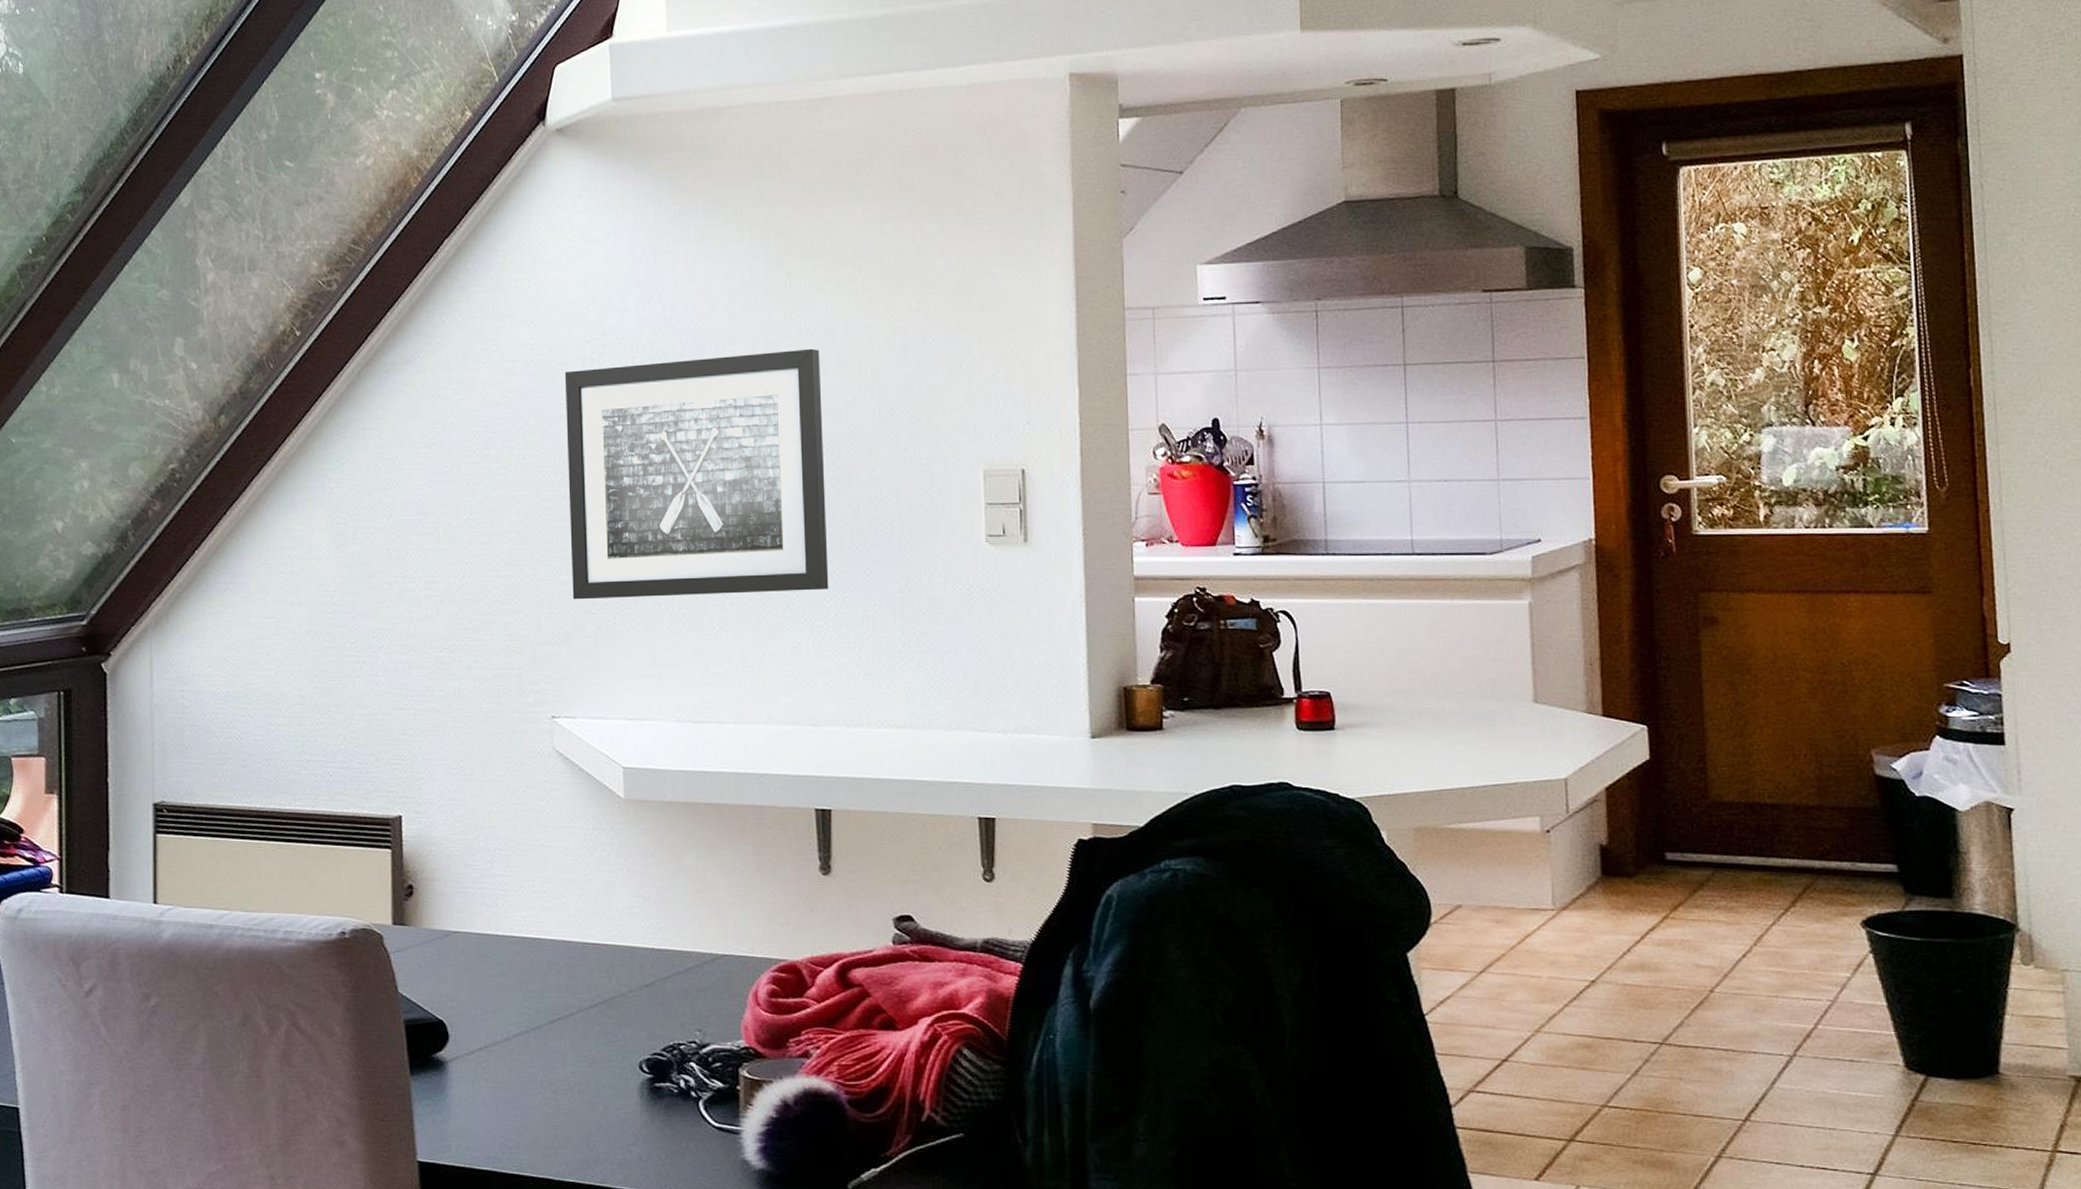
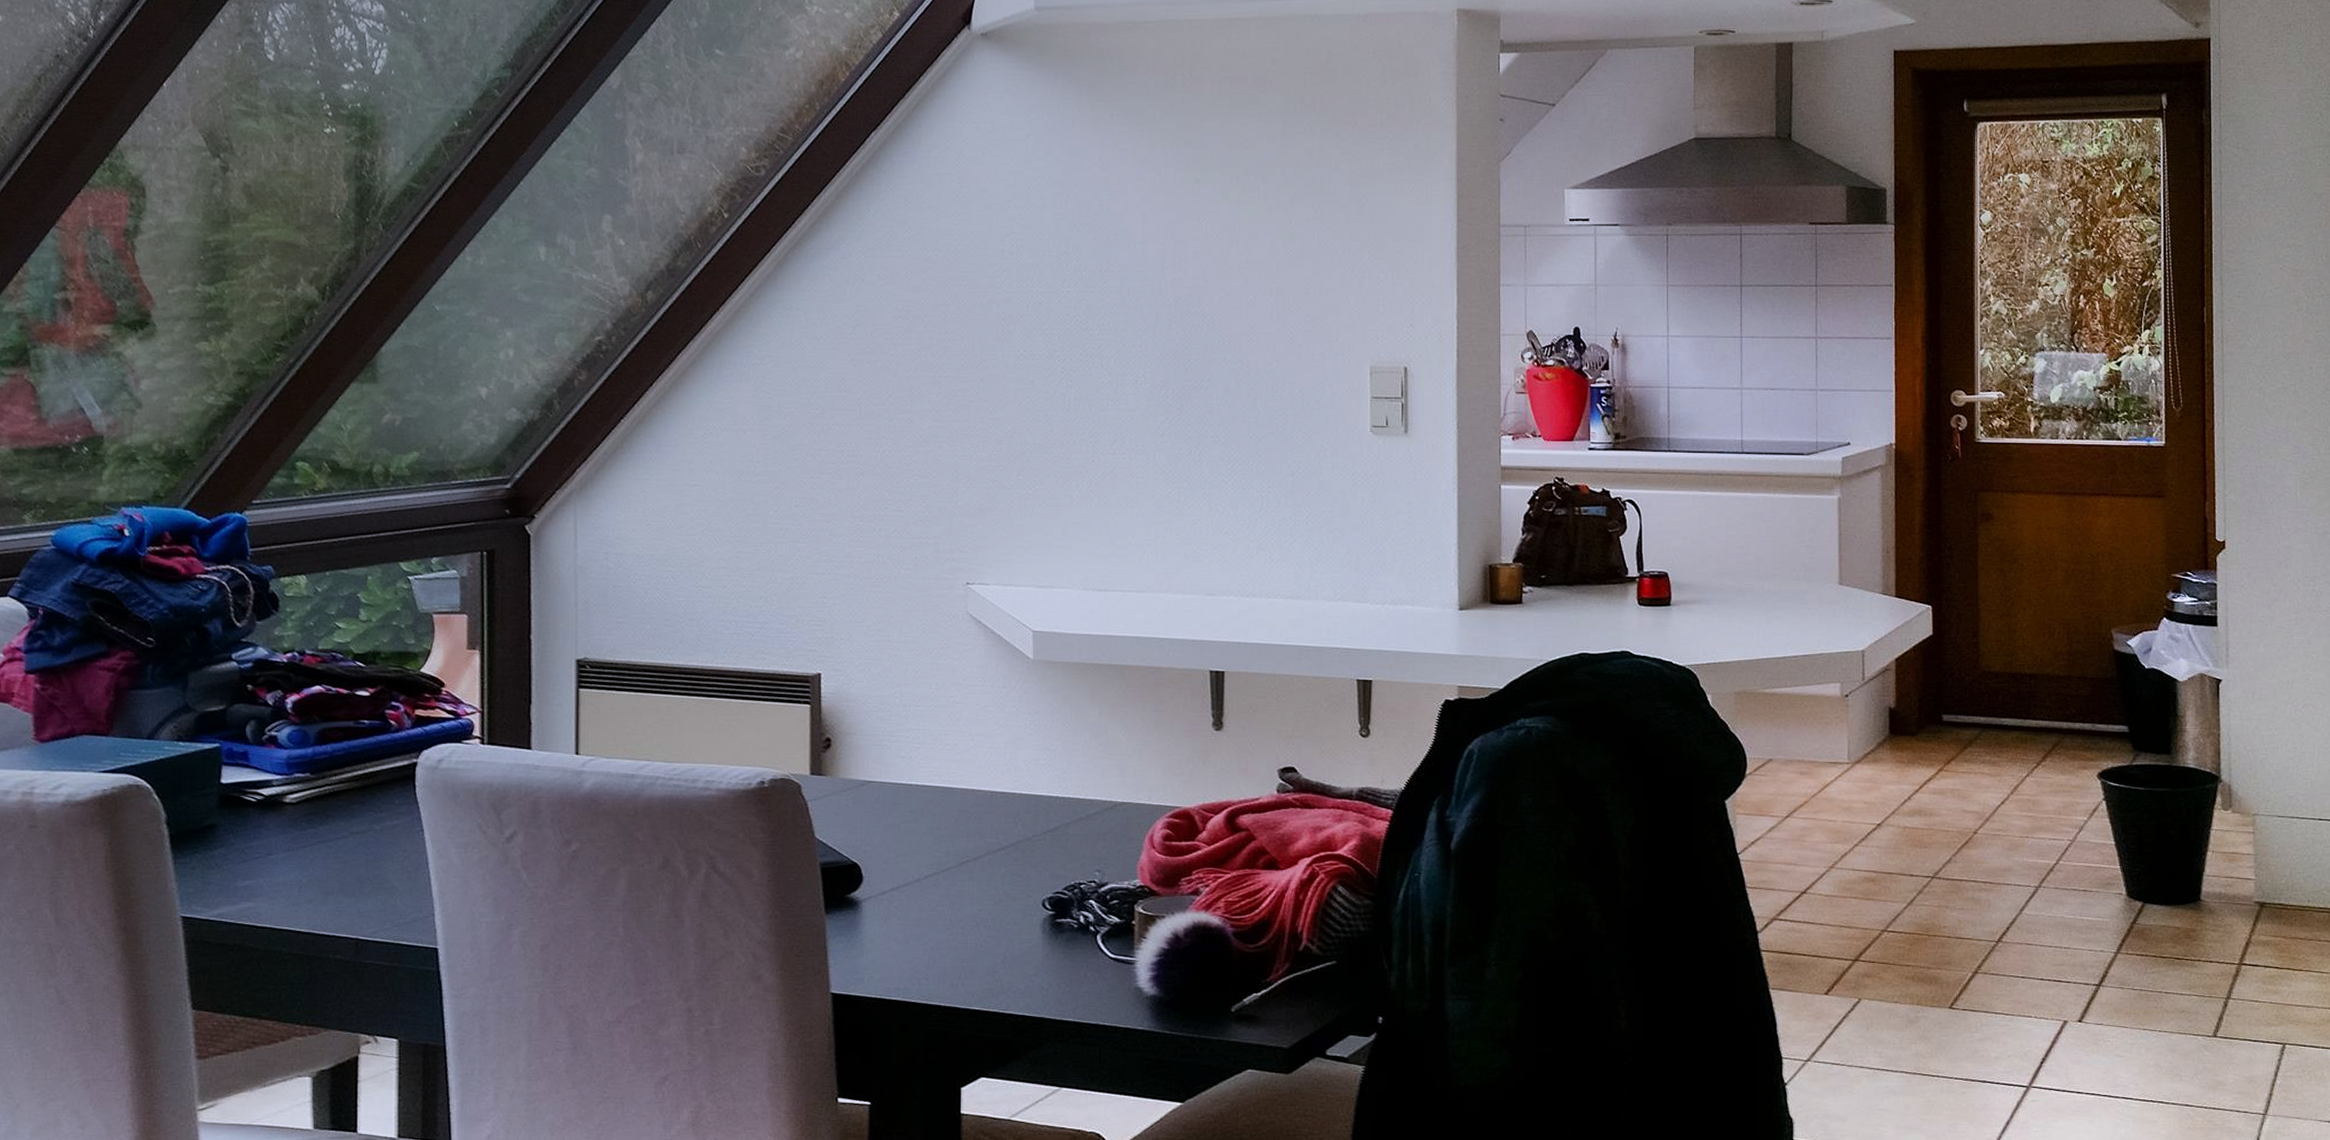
wall art: present [564,348,829,600] -> none [984,250,1227,476]

